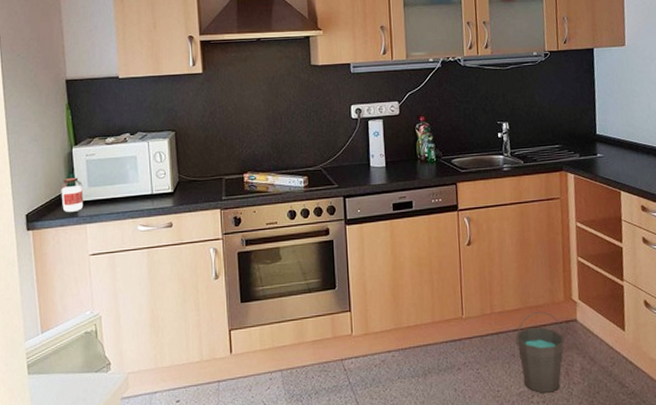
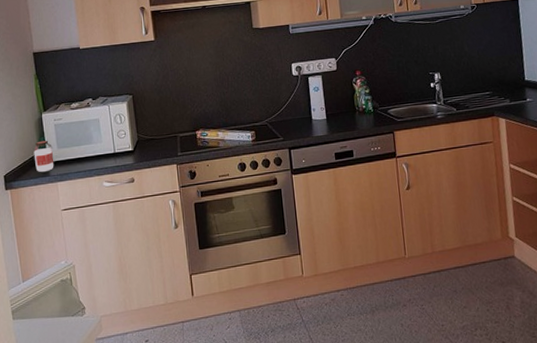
bucket: present [516,311,565,393] -> none [457,249,505,327]

